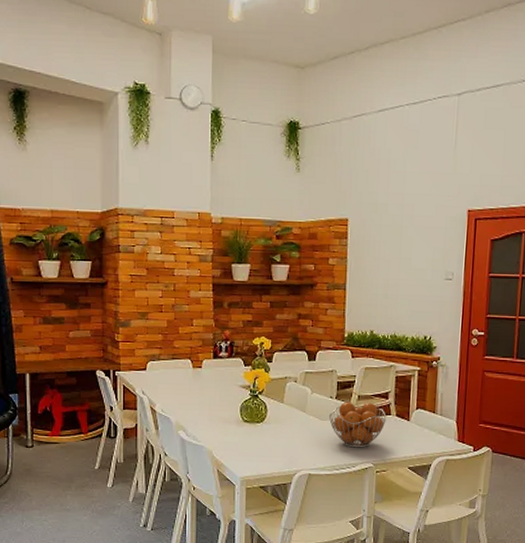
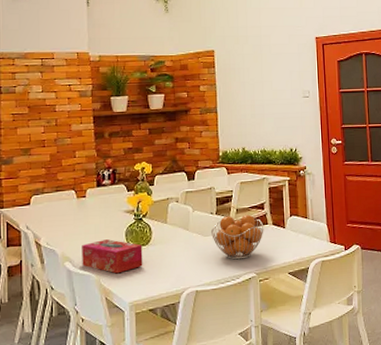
tissue box: none [196,412,257,448] -> present [82,239,143,274]

